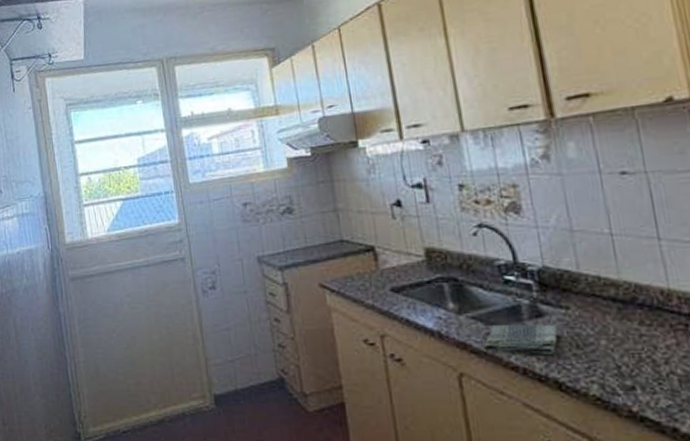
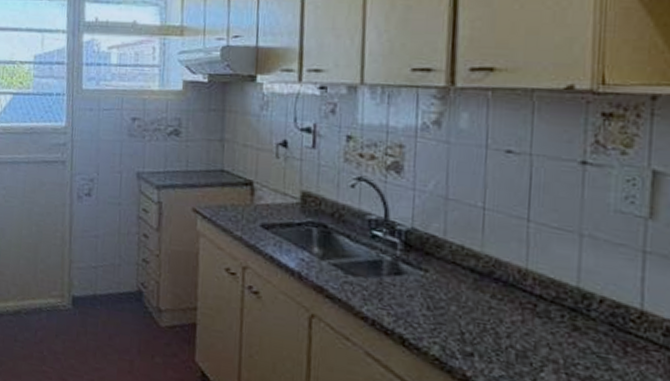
dish towel: present [483,324,559,354] -> none [339,274,414,311]

